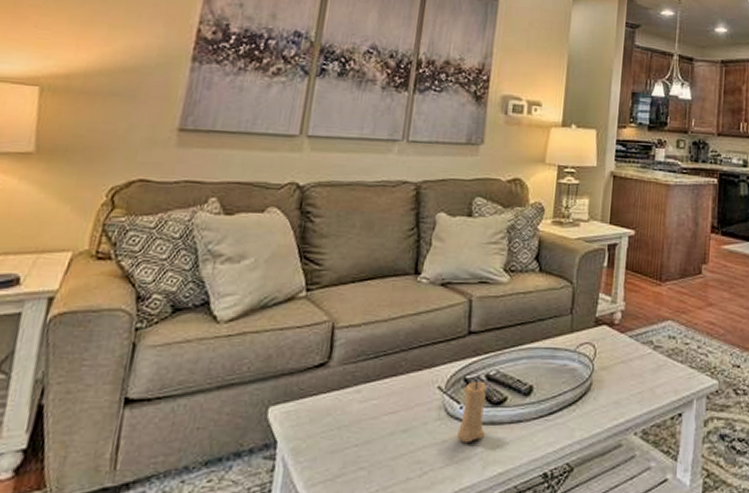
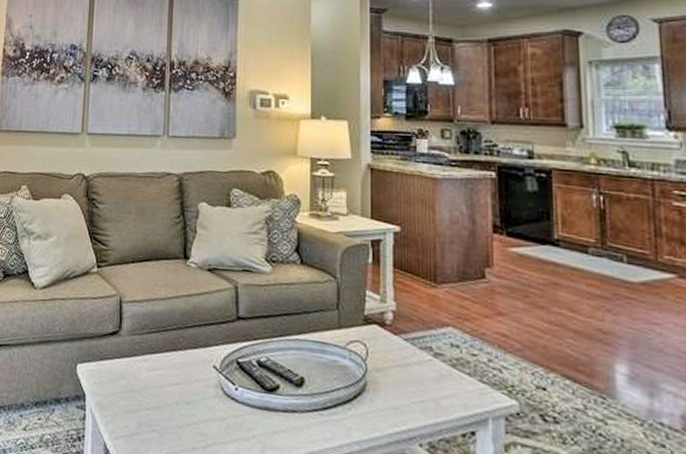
candle: present [458,379,486,443] -> none [235,363,262,424]

